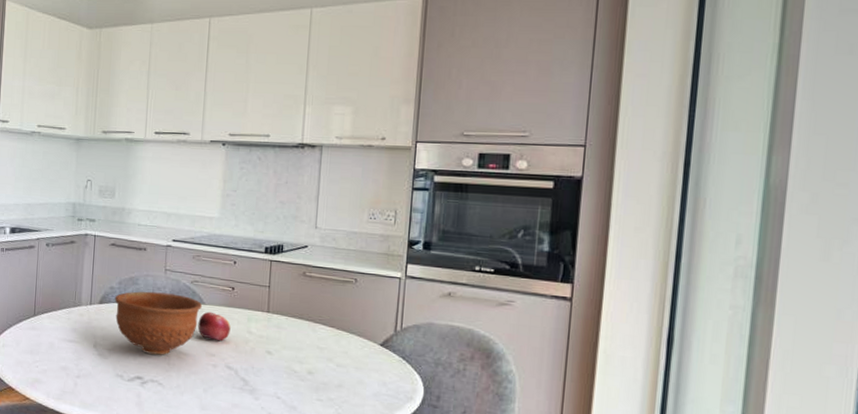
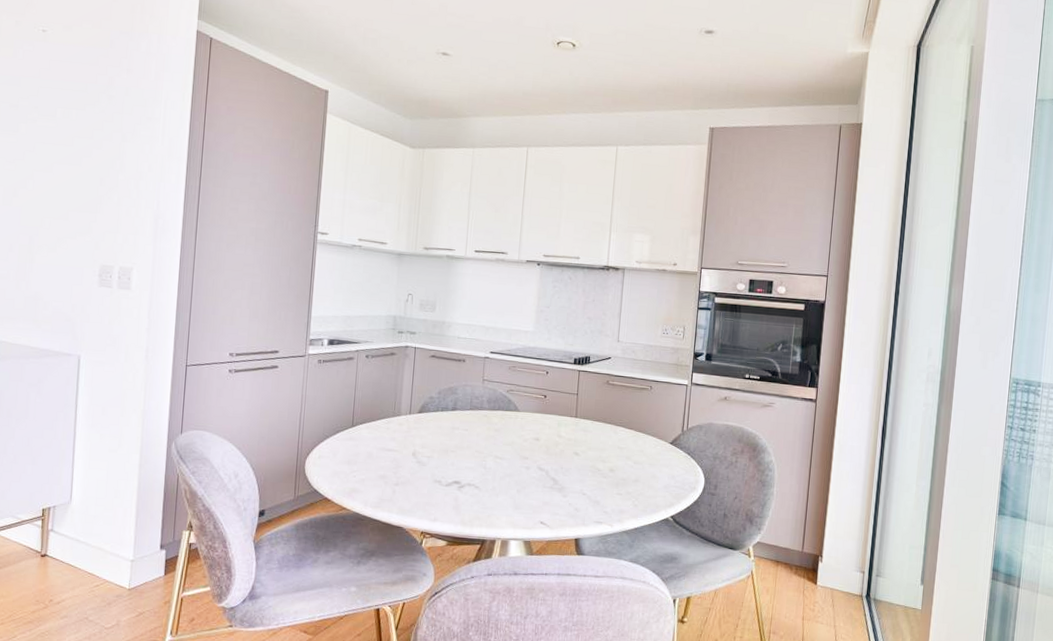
bowl: present [114,291,203,355] -> none [434,400,518,460]
fruit: present [197,311,231,341] -> none [512,418,543,445]

